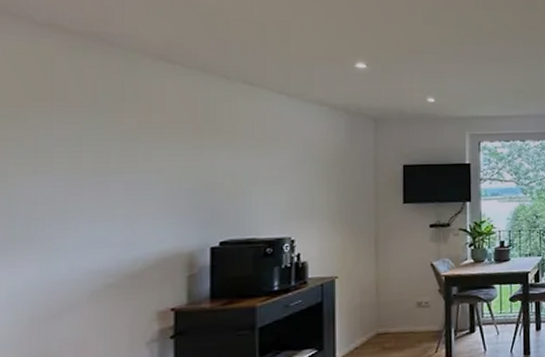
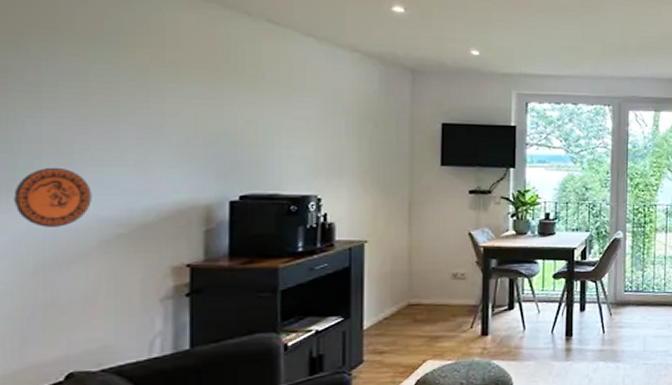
decorative plate: none [11,225,83,282] -> present [14,167,92,227]

